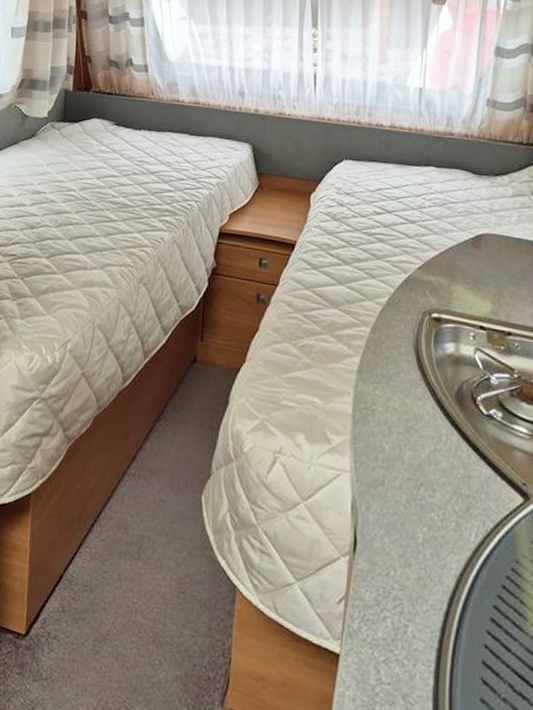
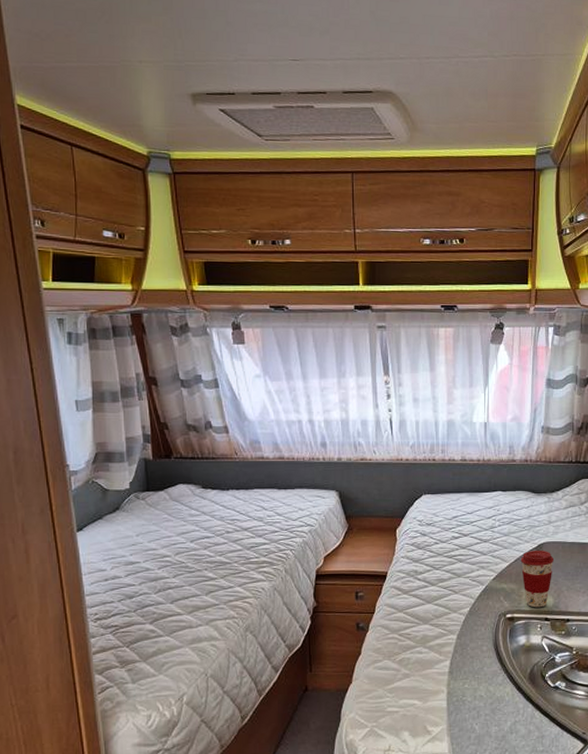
coffee cup: none [453,241,496,312] -> present [520,550,555,608]

